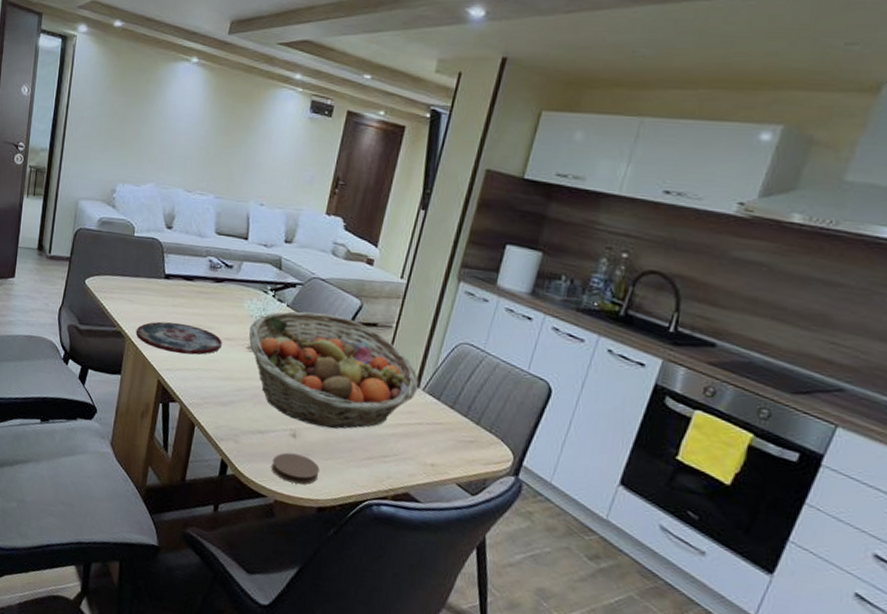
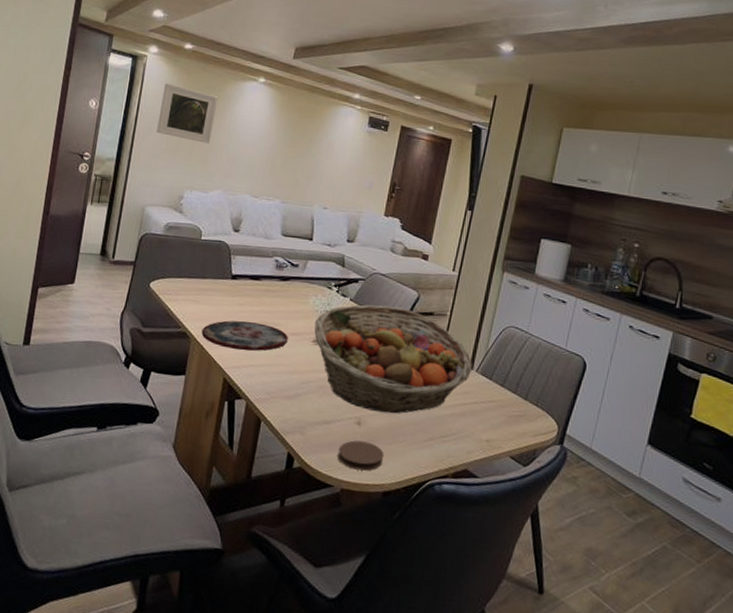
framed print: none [88,66,150,132] -> present [156,83,218,143]

